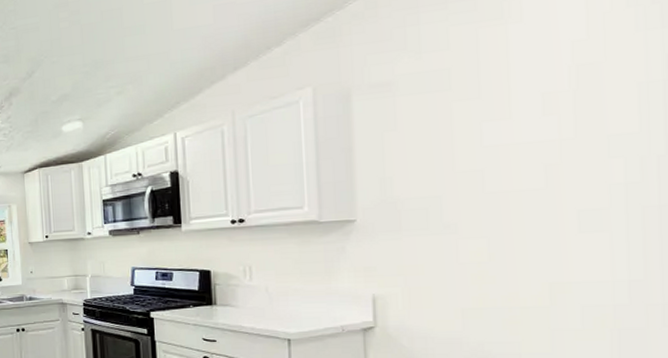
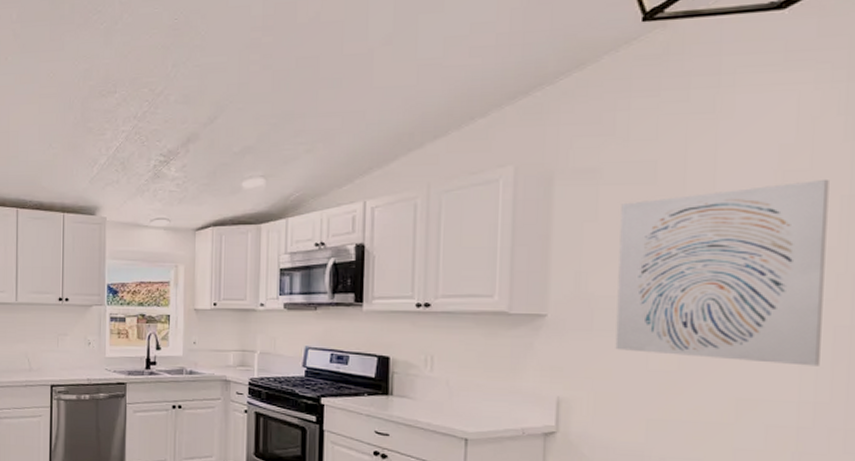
wall art: none [419,68,631,247] -> present [615,178,829,366]

